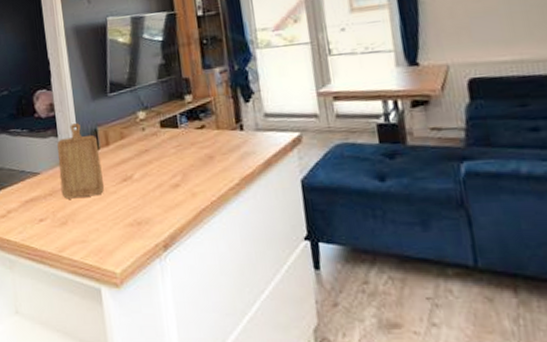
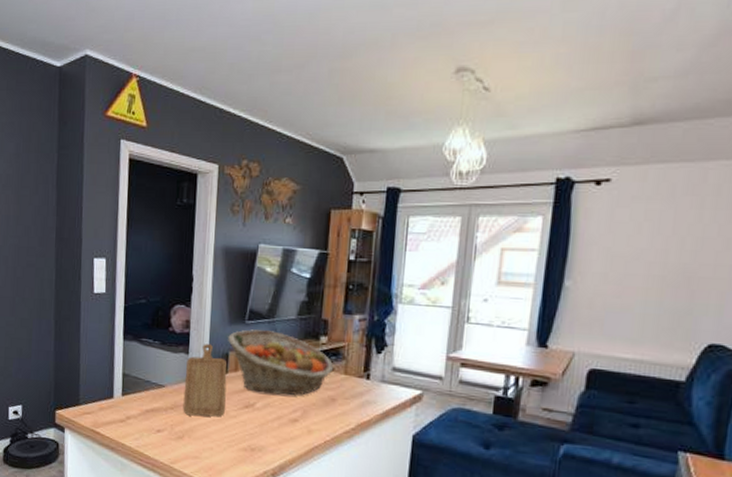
fruit basket: none [93,99,205,163] -> present [228,329,334,396]

